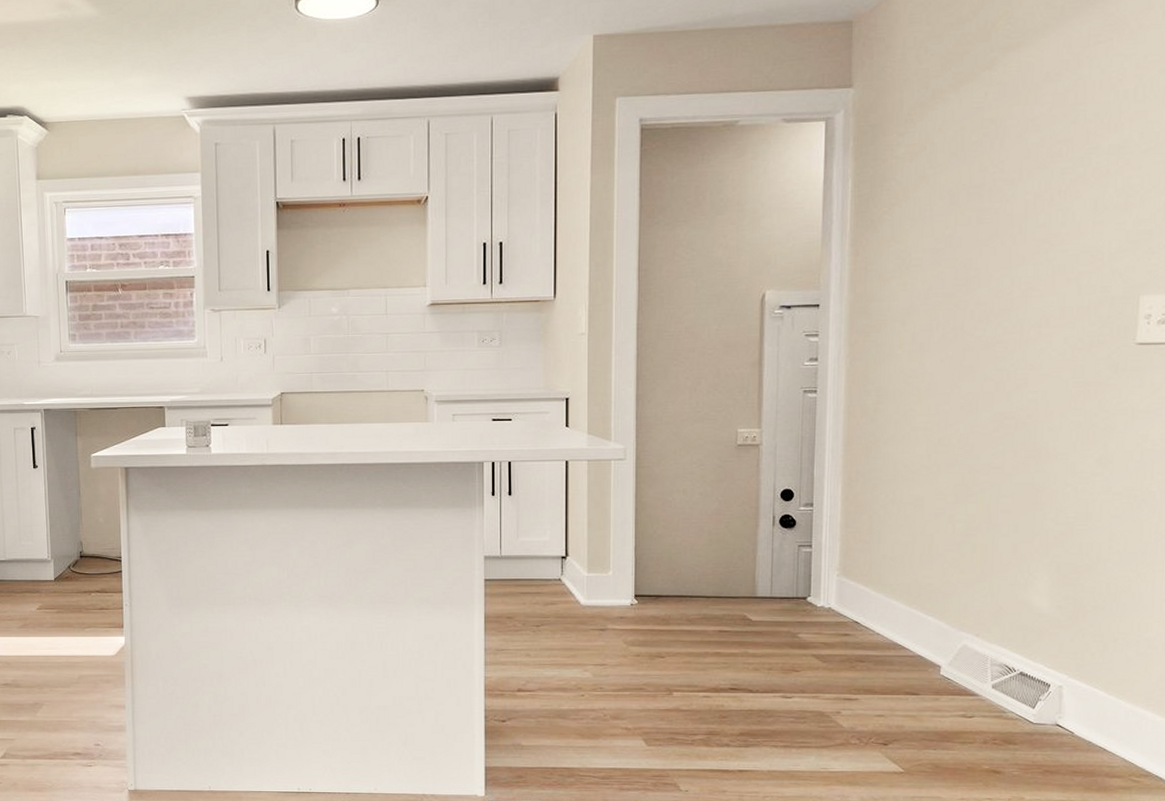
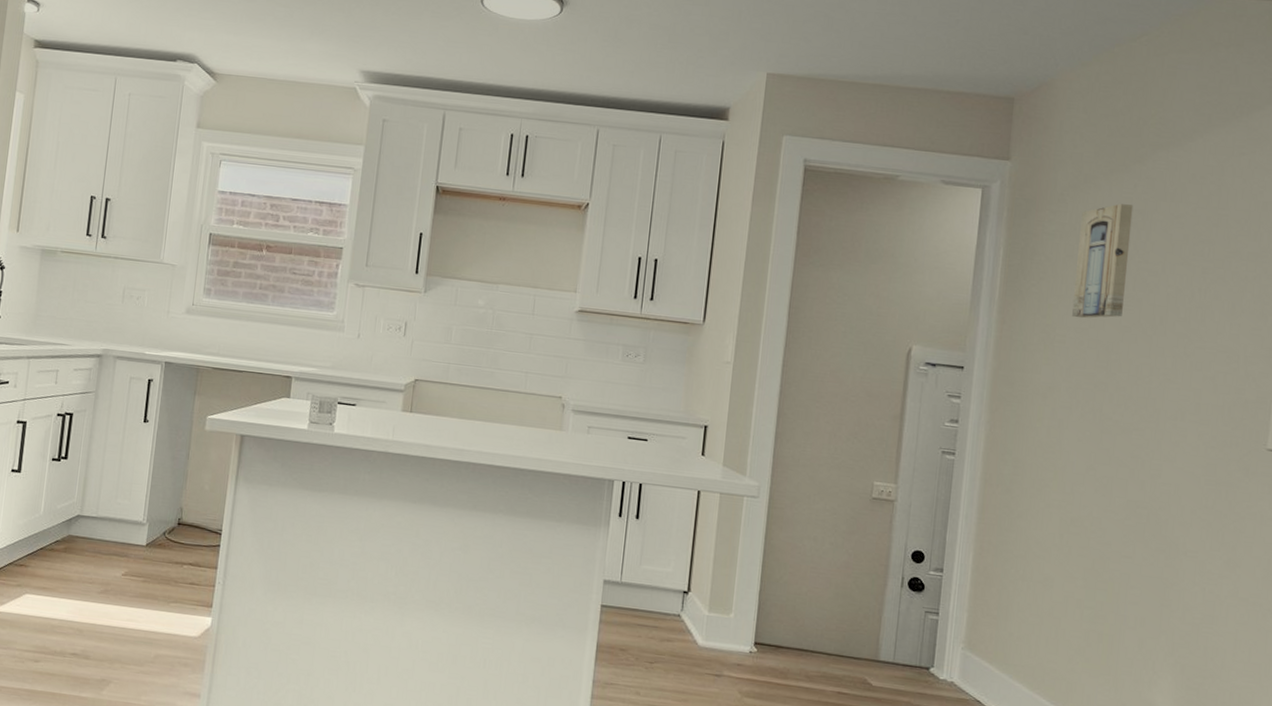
wall art: none [927,114,985,239] -> present [1072,204,1134,319]

